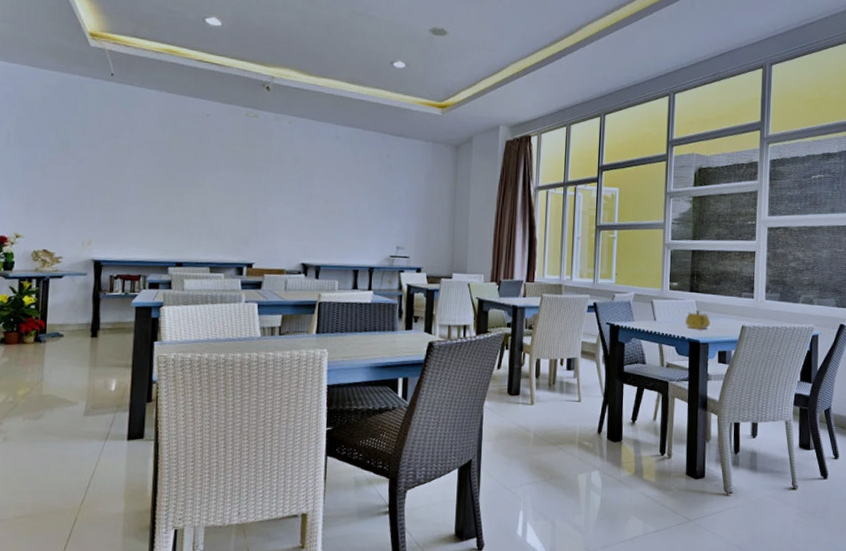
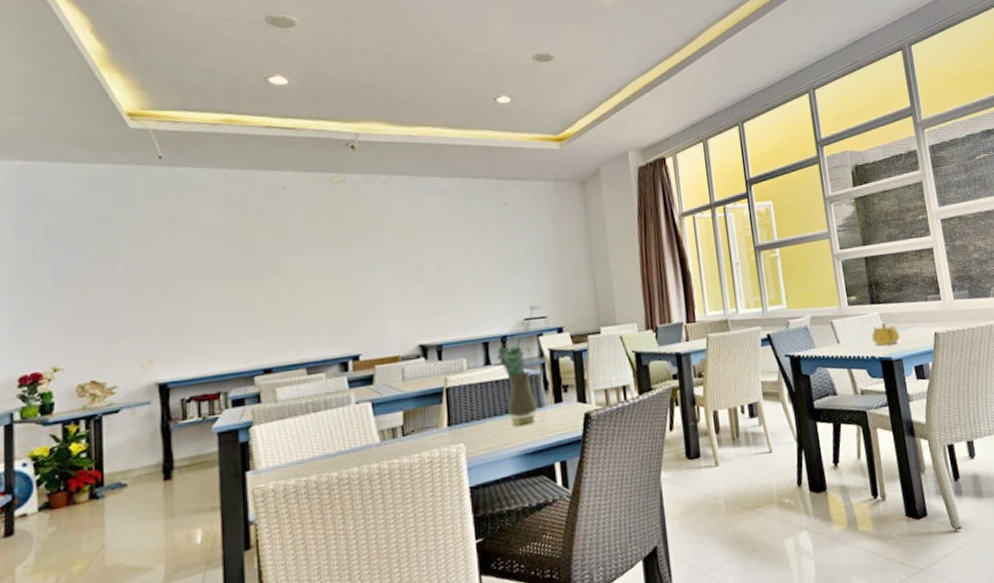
vase: none [363,272,391,344] -> present [496,342,538,427]

